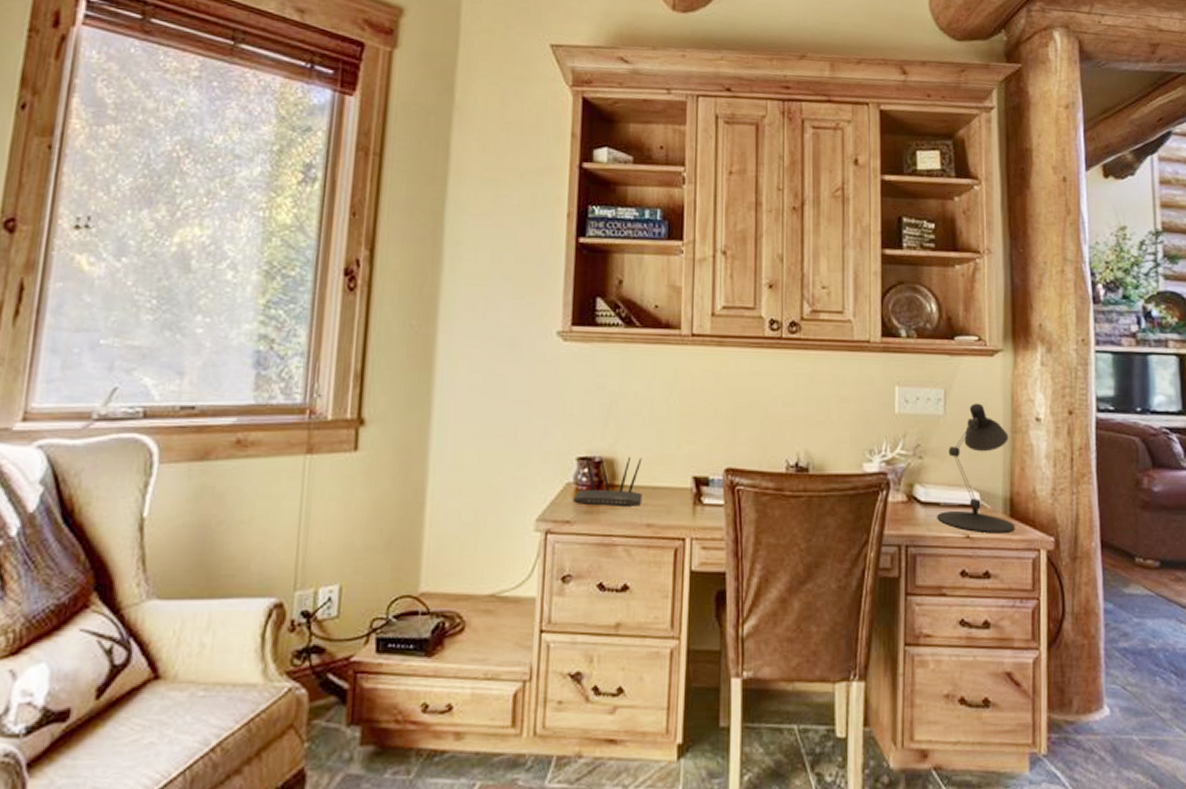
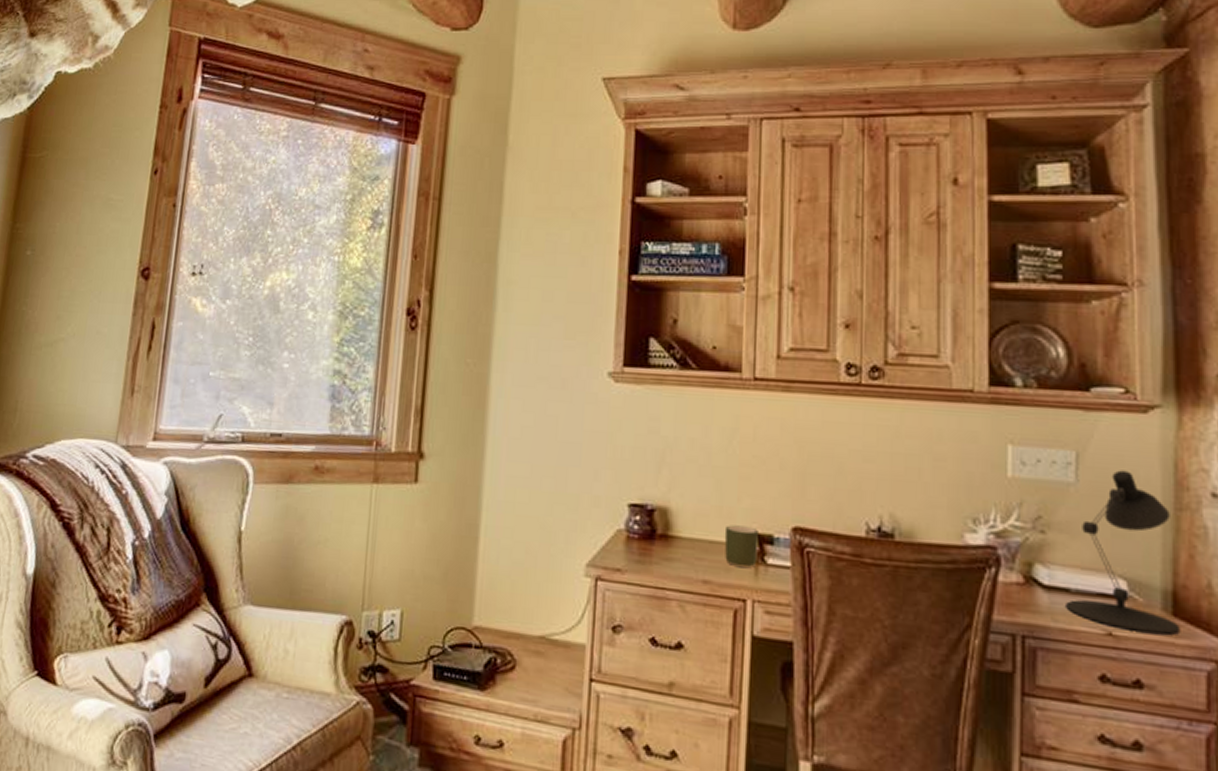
wifi router: present [573,455,642,506] -> none [624,502,698,560]
mug: none [666,471,696,508] -> present [724,525,758,568]

